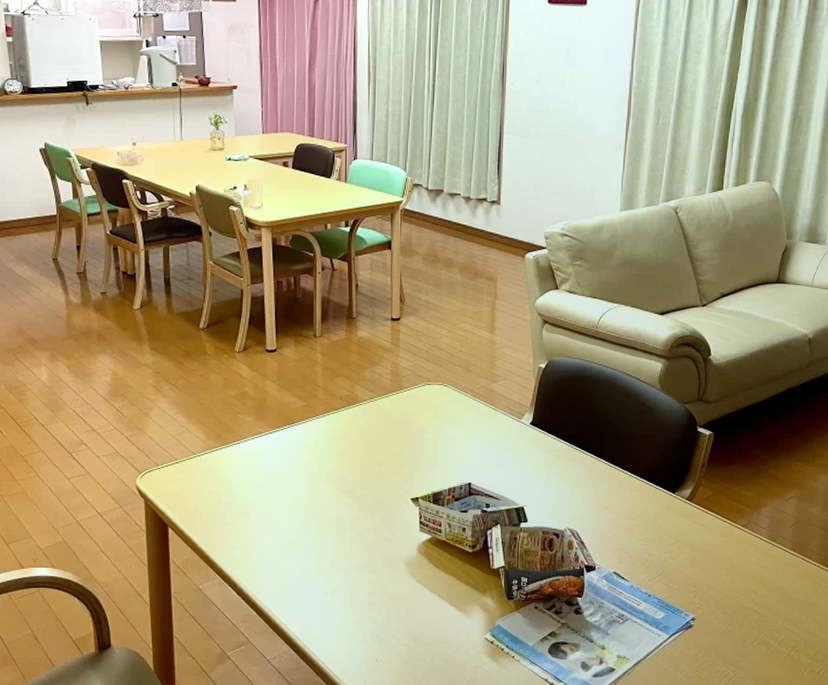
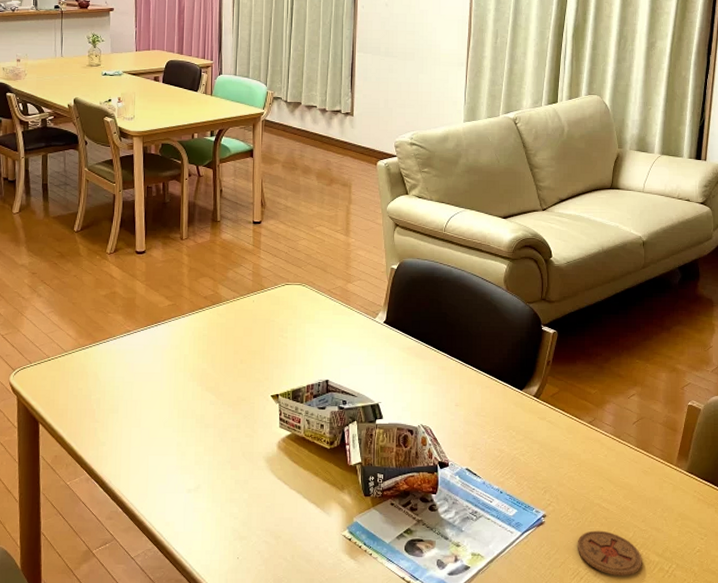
coaster: none [726,633,793,678] -> present [577,530,642,577]

